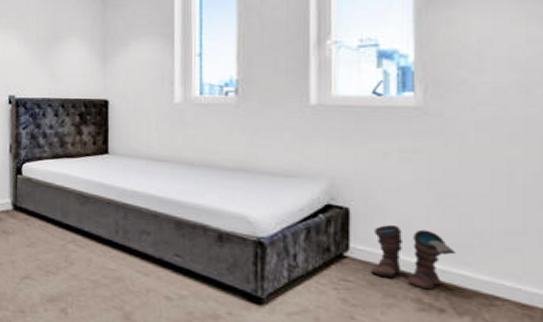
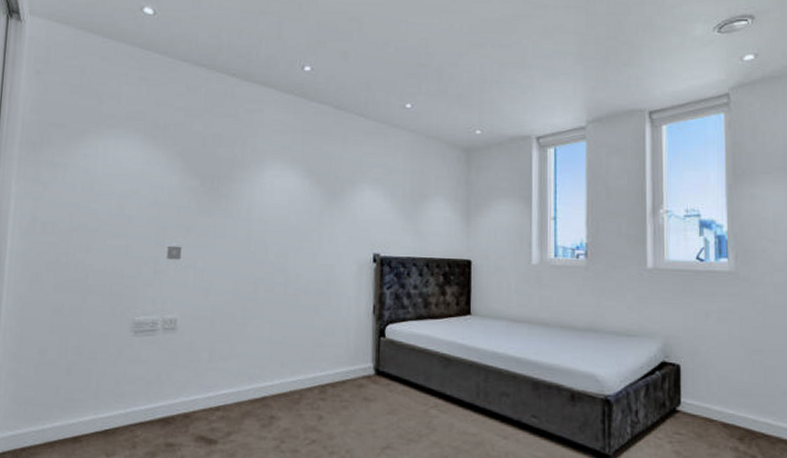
boots: present [370,225,455,290] -> none [698,380,762,439]

